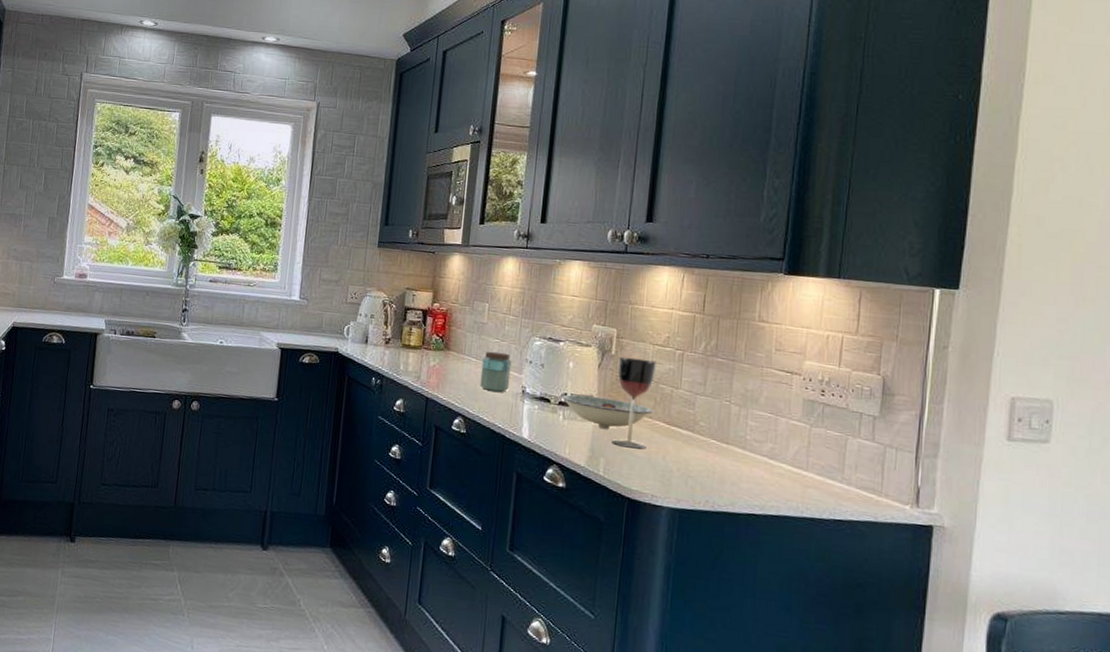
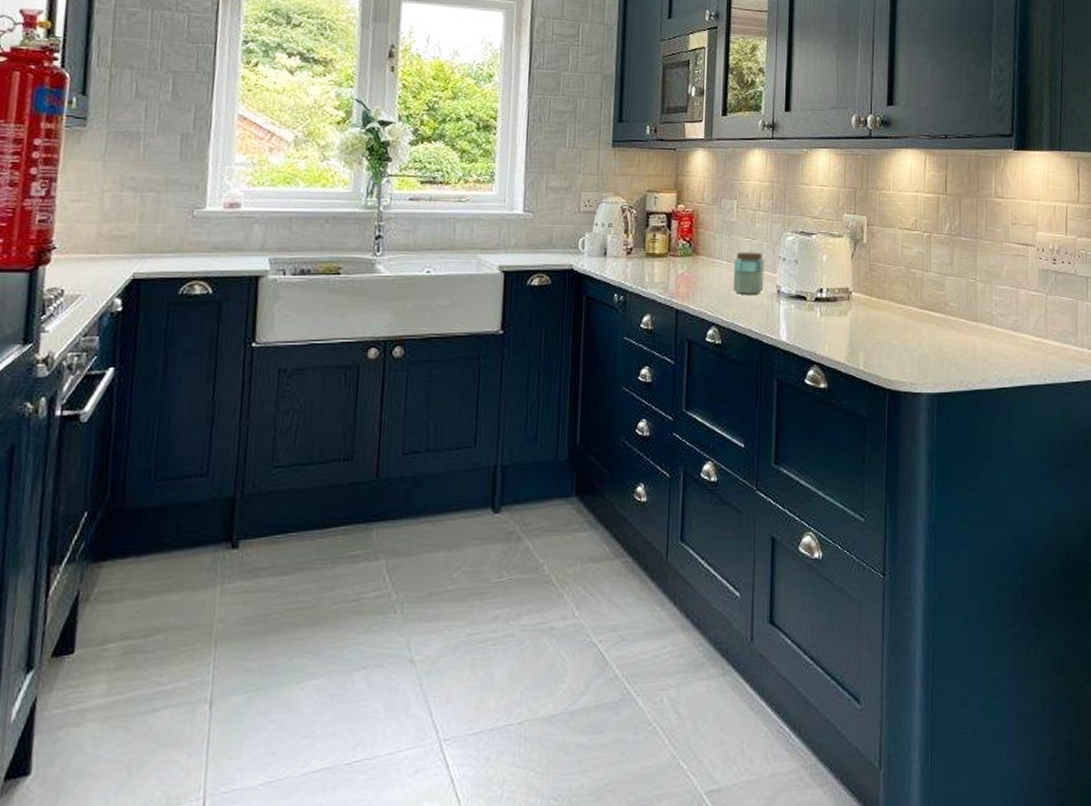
bowl: present [562,394,654,430] -> none [818,288,907,322]
wineglass: present [611,357,656,449] -> none [869,244,906,338]

